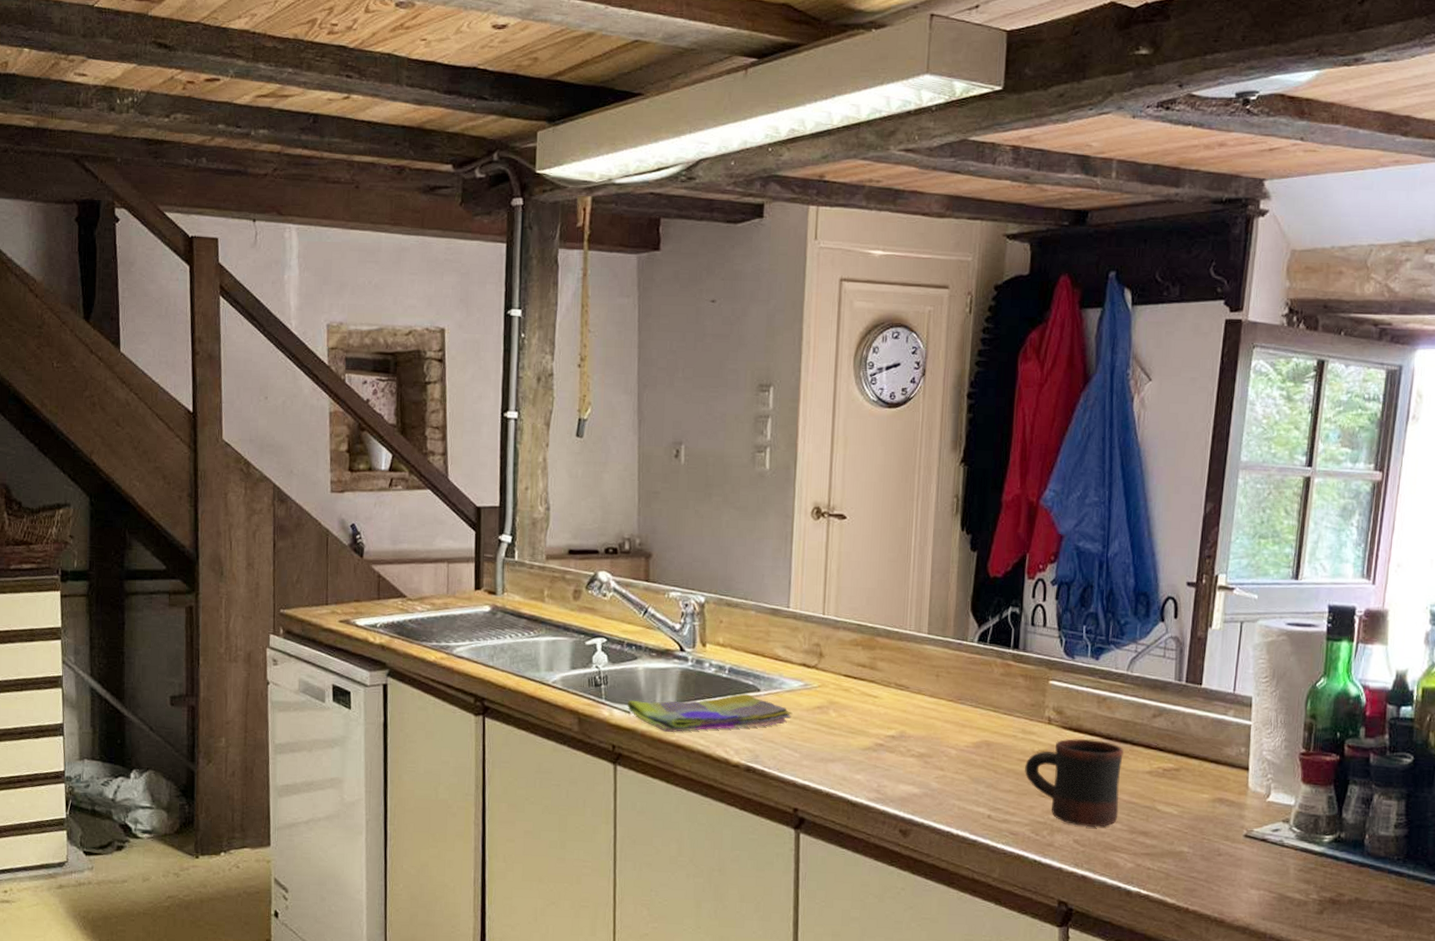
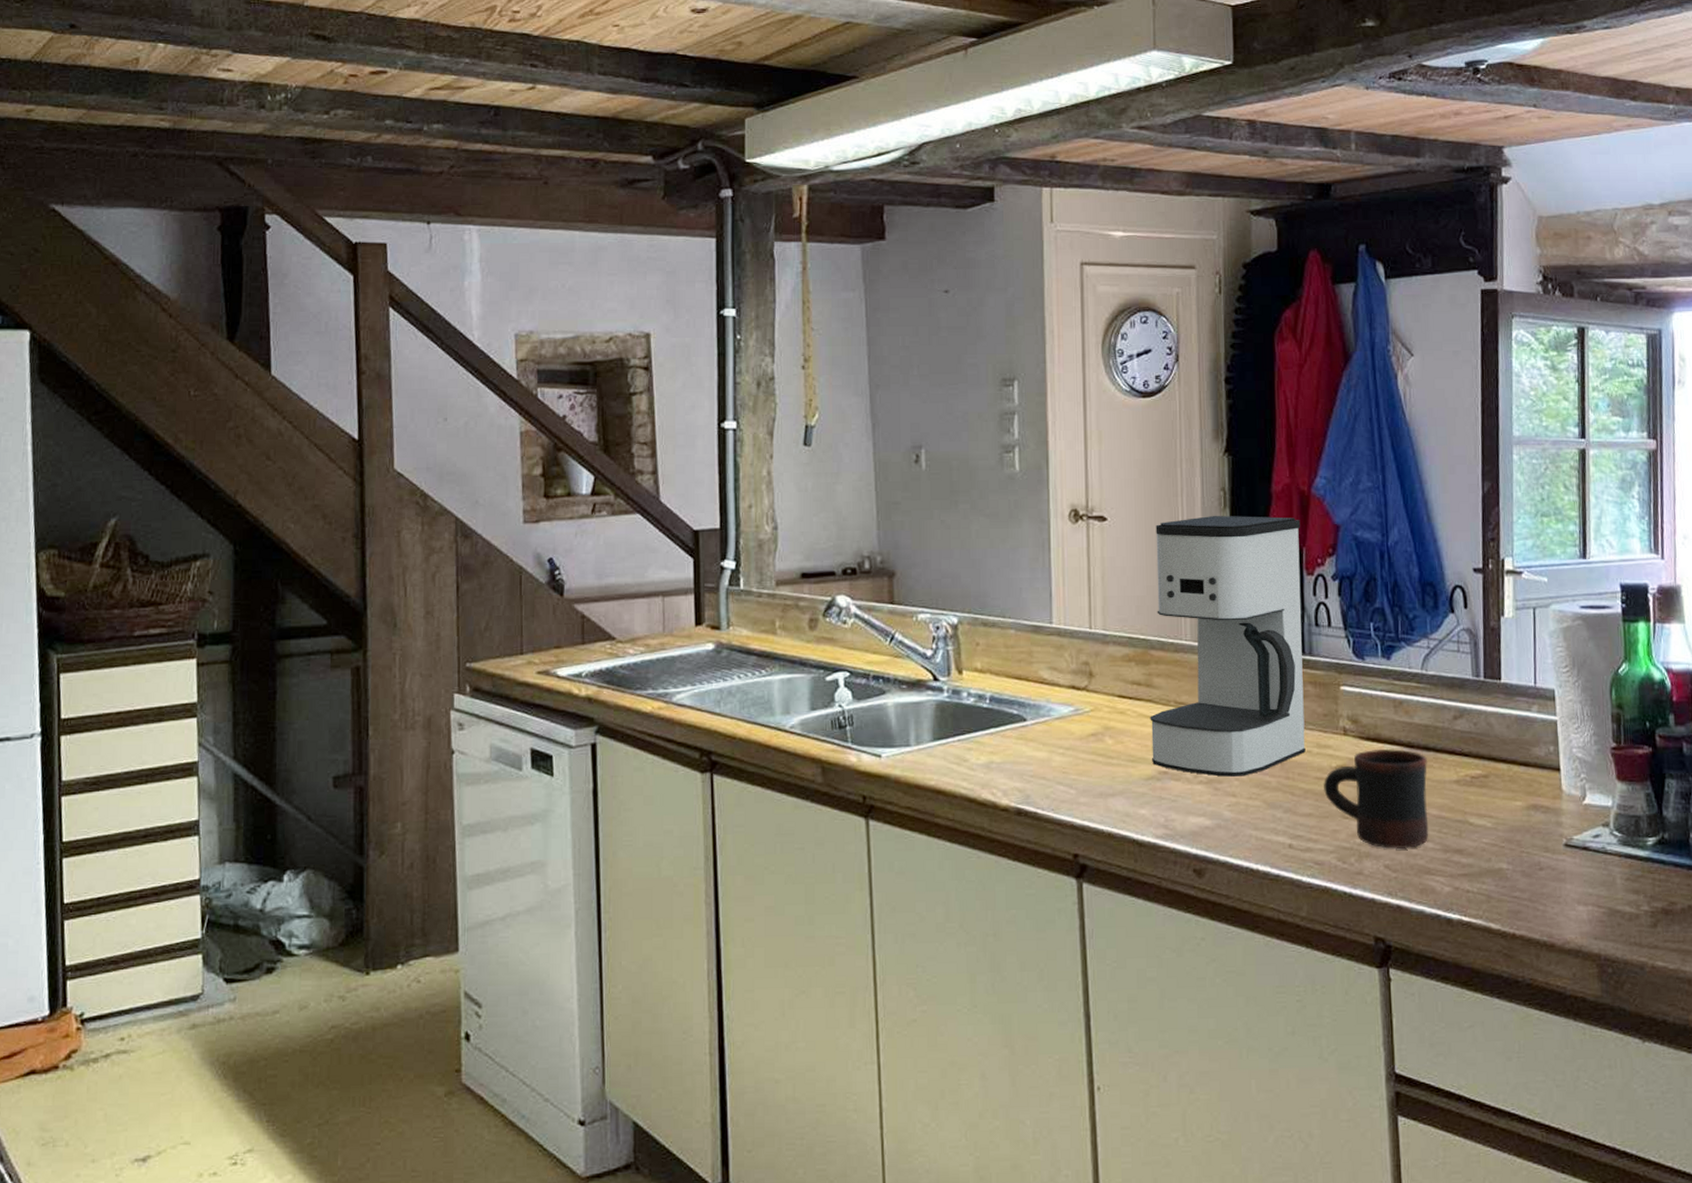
dish towel: present [628,693,793,732] -> none [878,724,1065,776]
coffee maker: none [870,519,1027,753] -> present [1150,515,1306,777]

